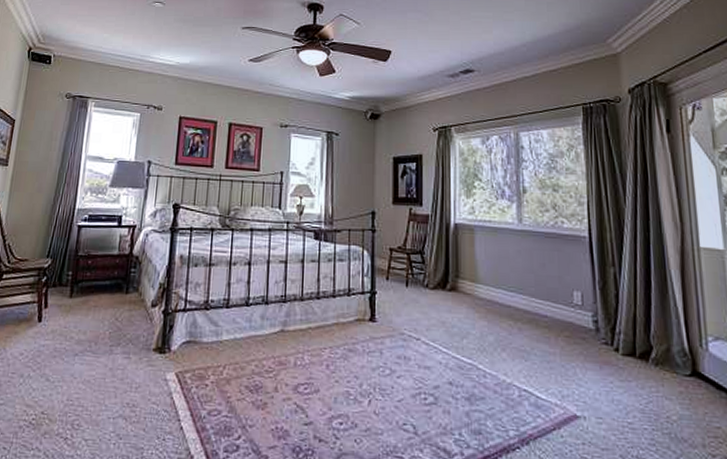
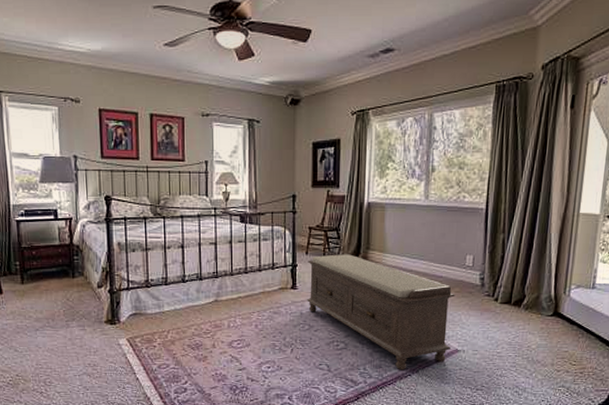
bench: none [388,281,567,440] -> present [307,253,455,370]

